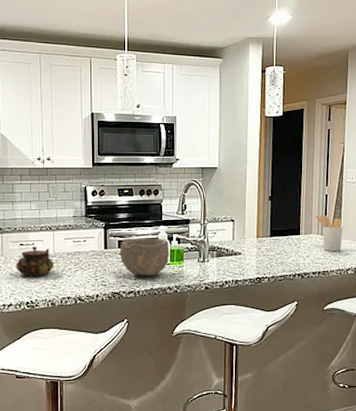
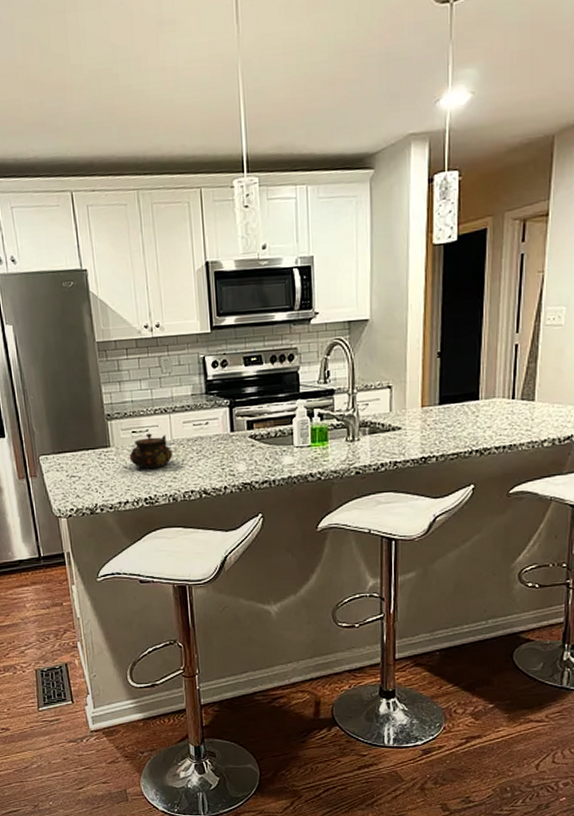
bowl: present [120,238,170,276] -> none [249,414,311,462]
utensil holder: present [316,215,343,252] -> none [501,372,539,420]

